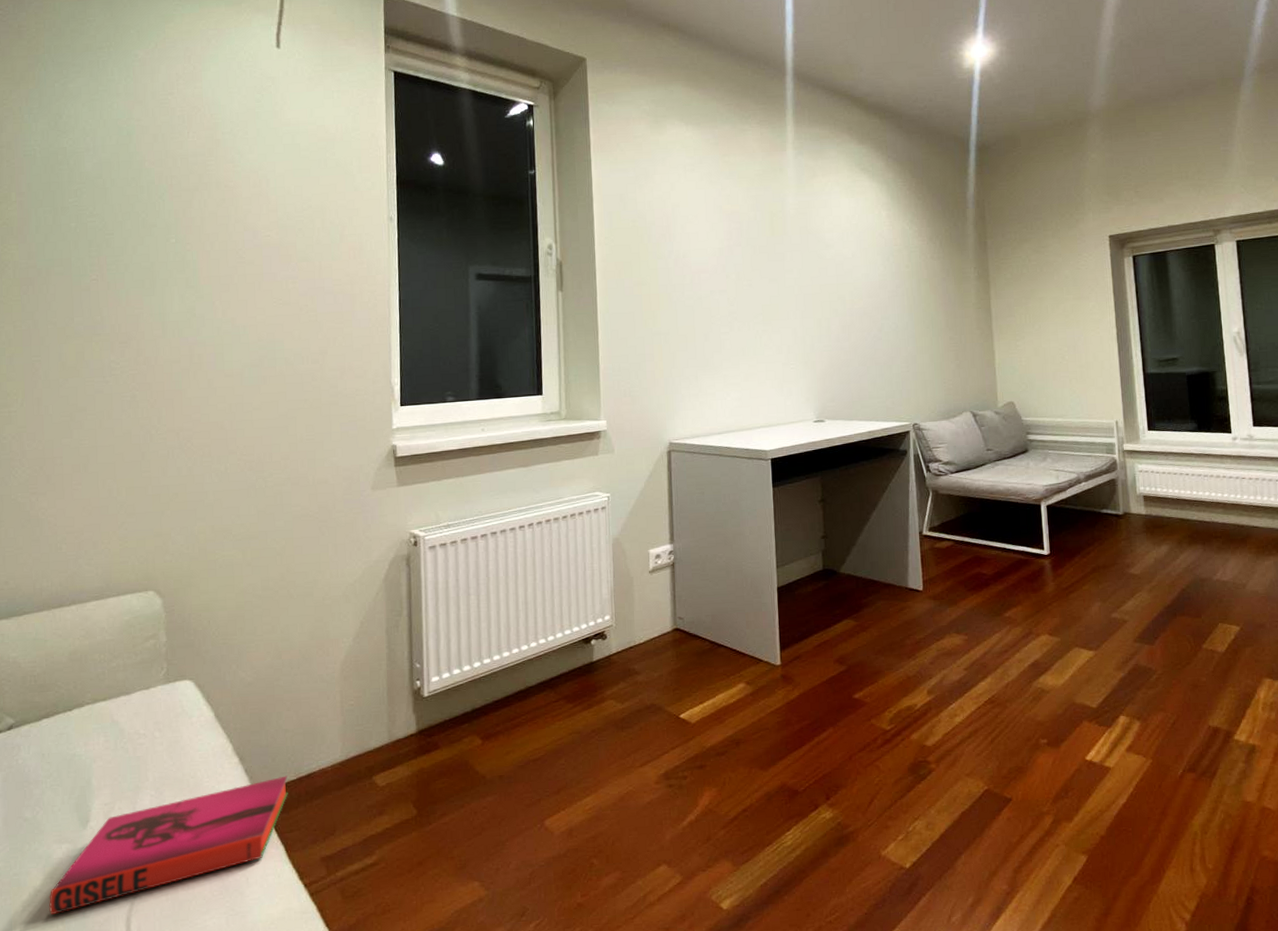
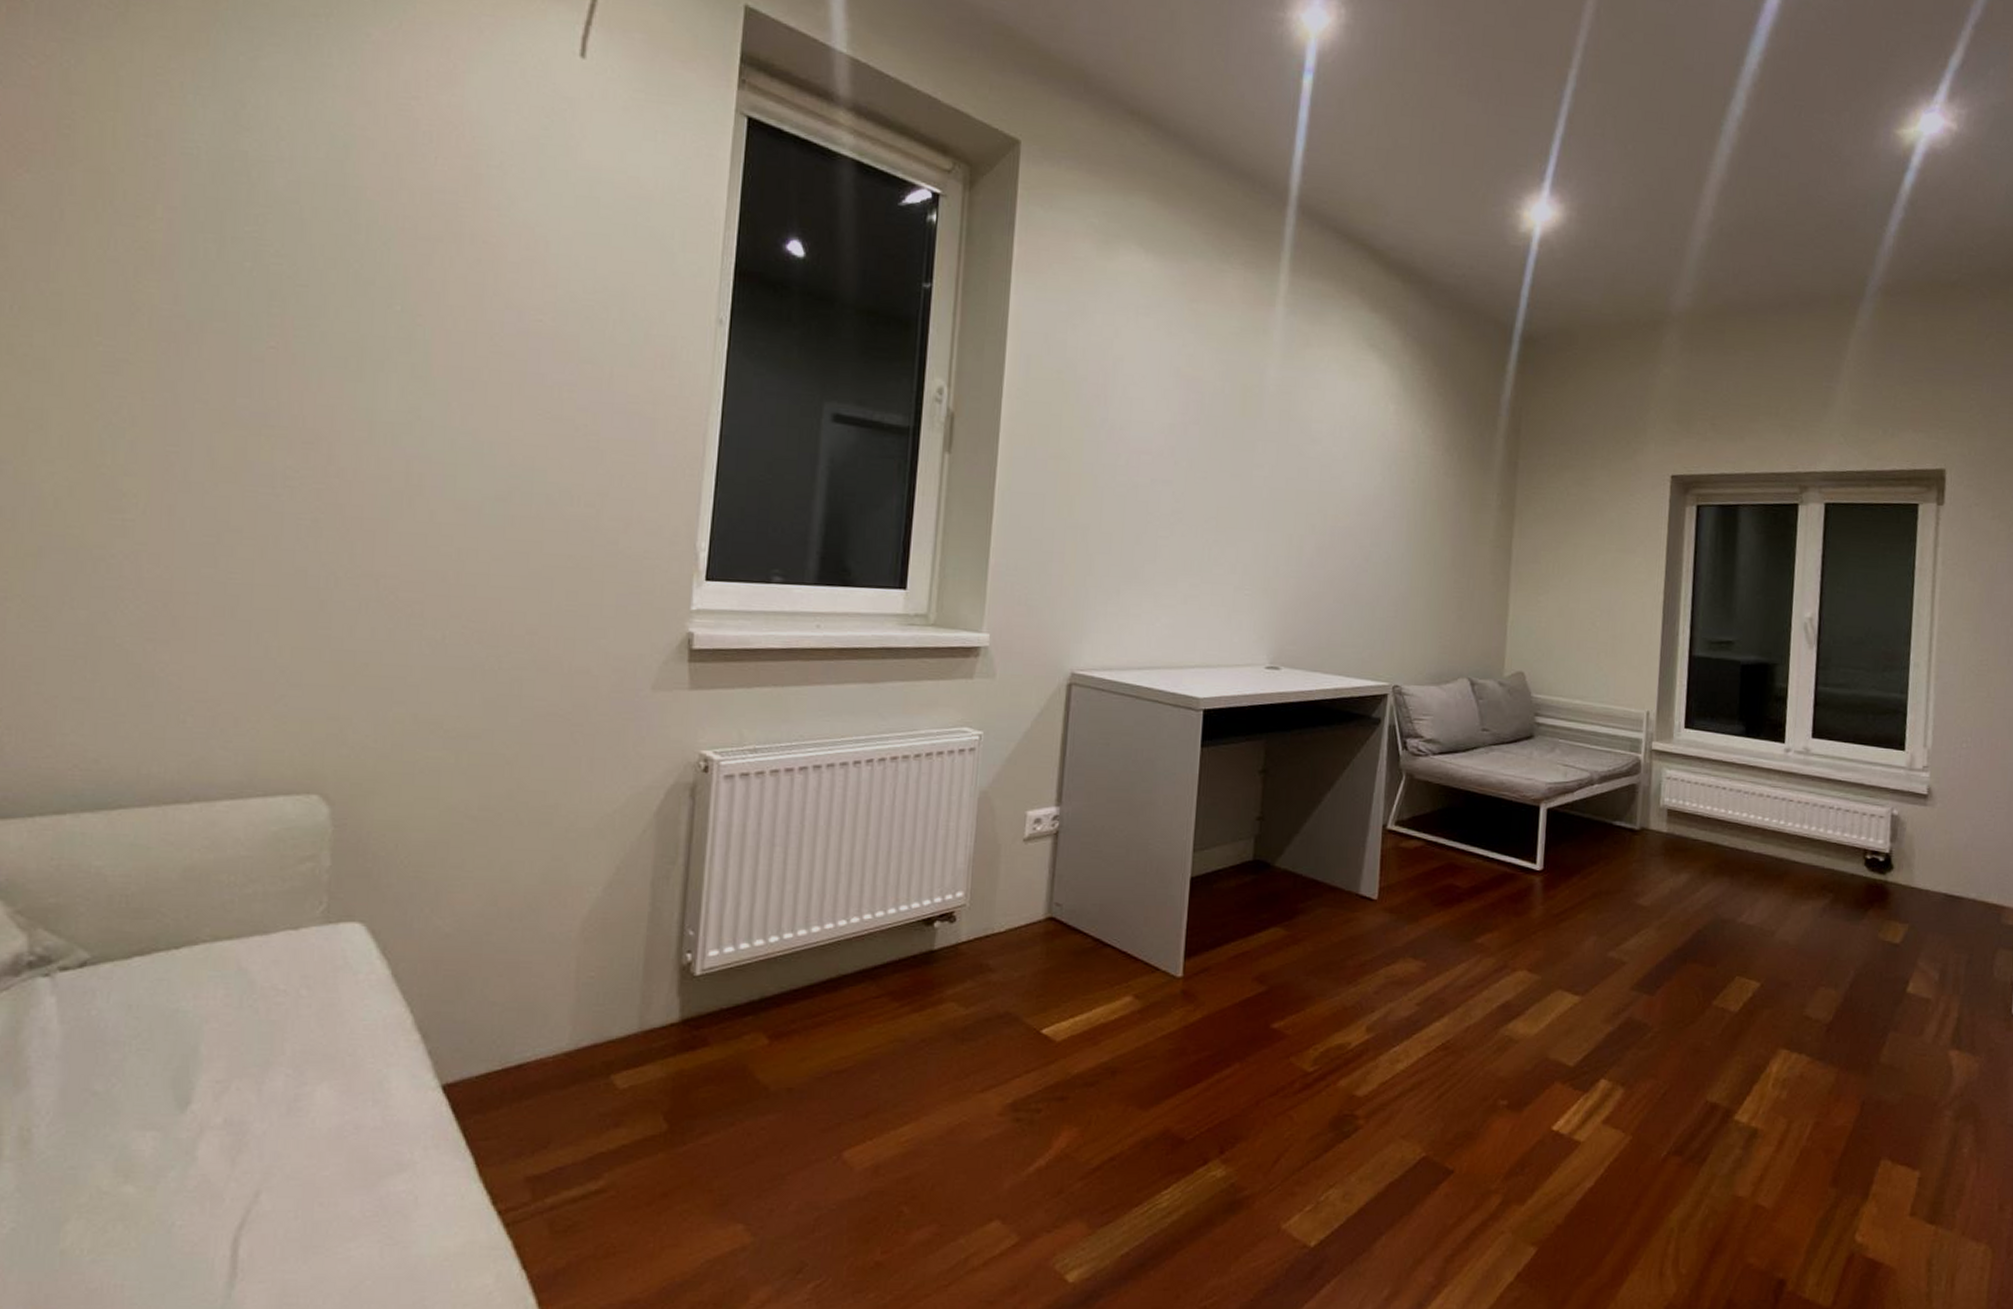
hardback book: present [49,775,288,915] -> none [118,1064,489,1227]

